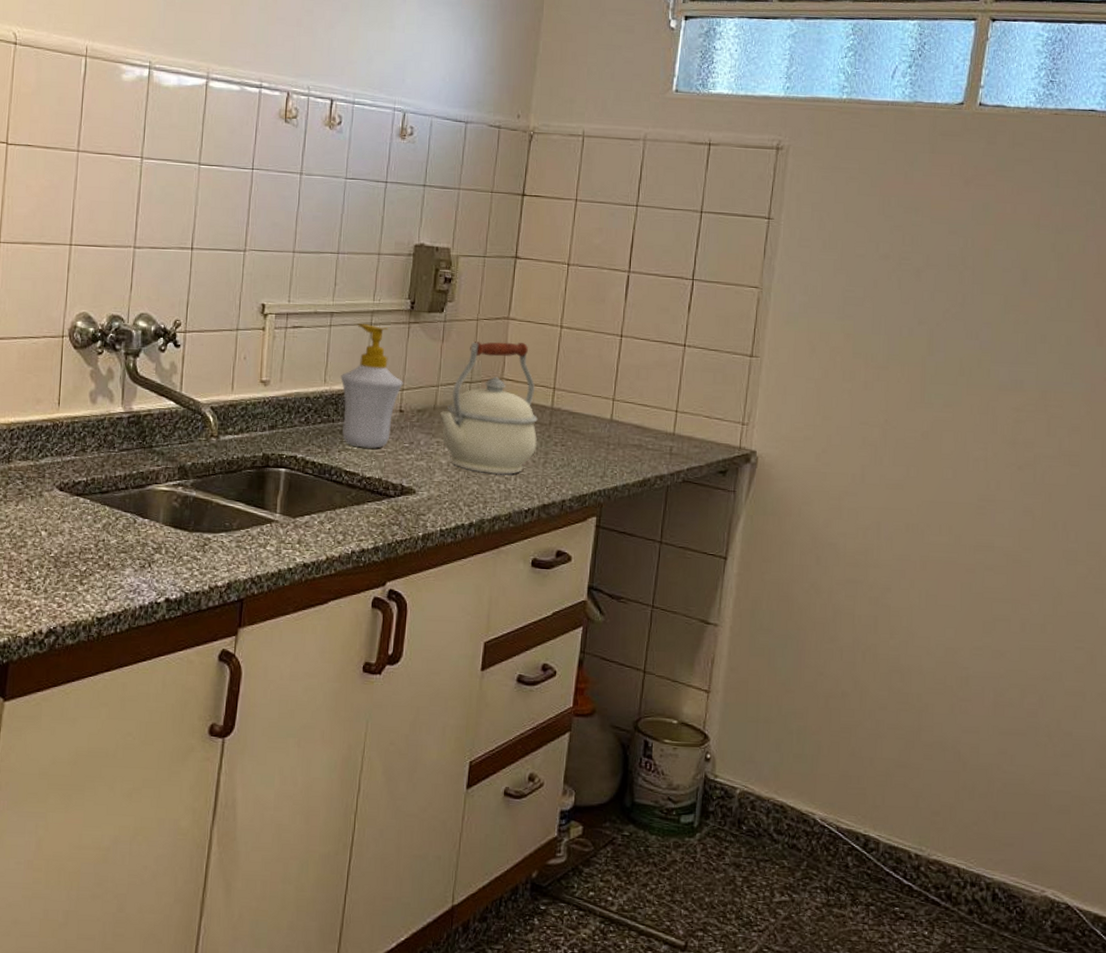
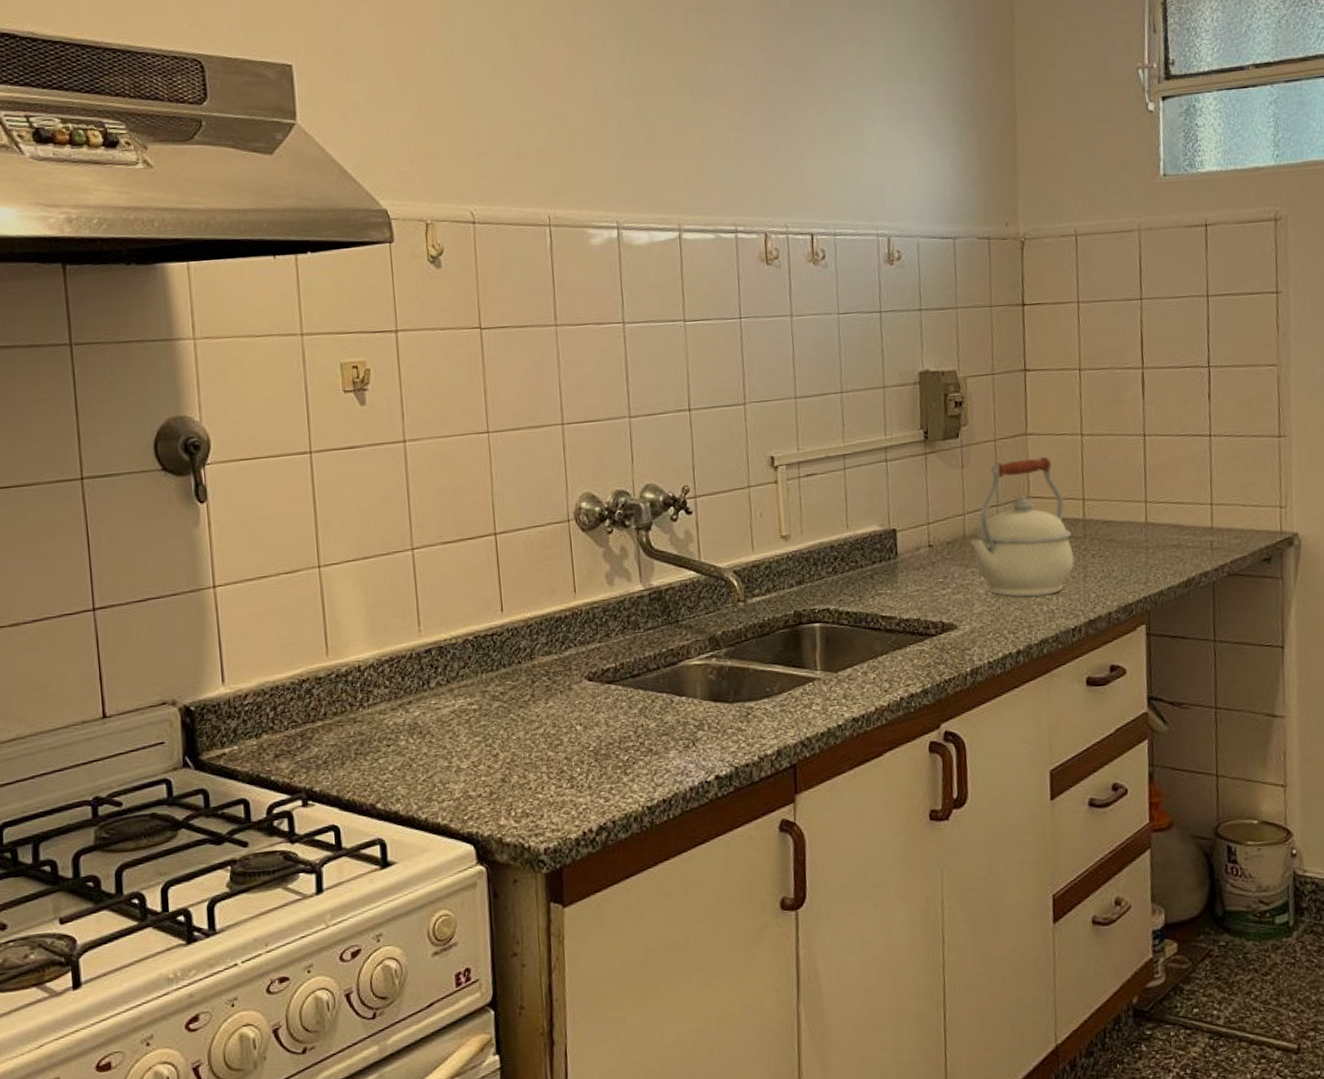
soap bottle: present [341,324,403,449] -> none [863,461,928,590]

